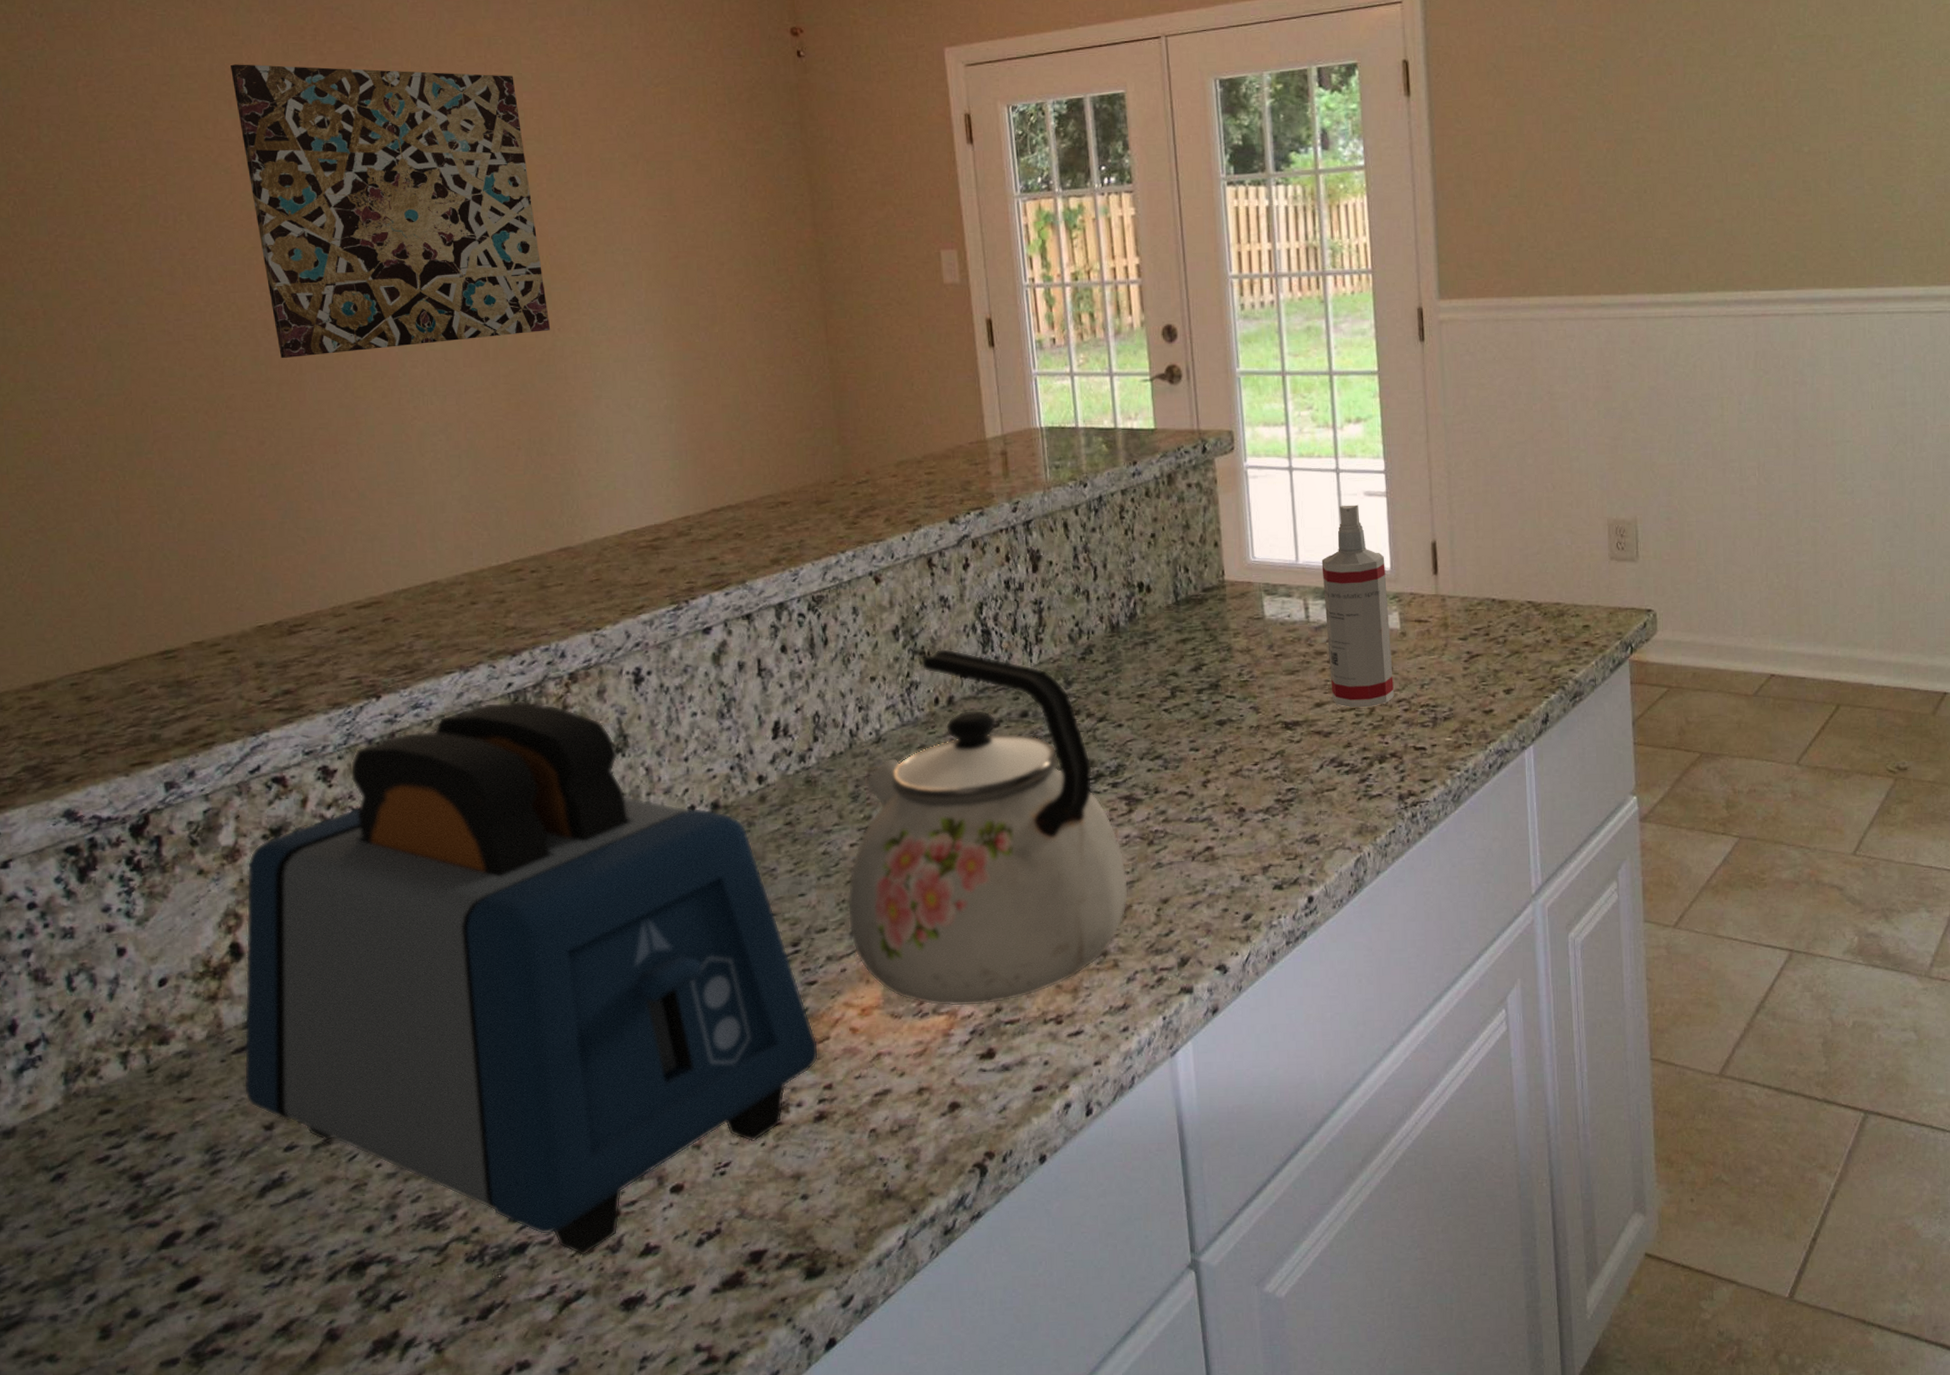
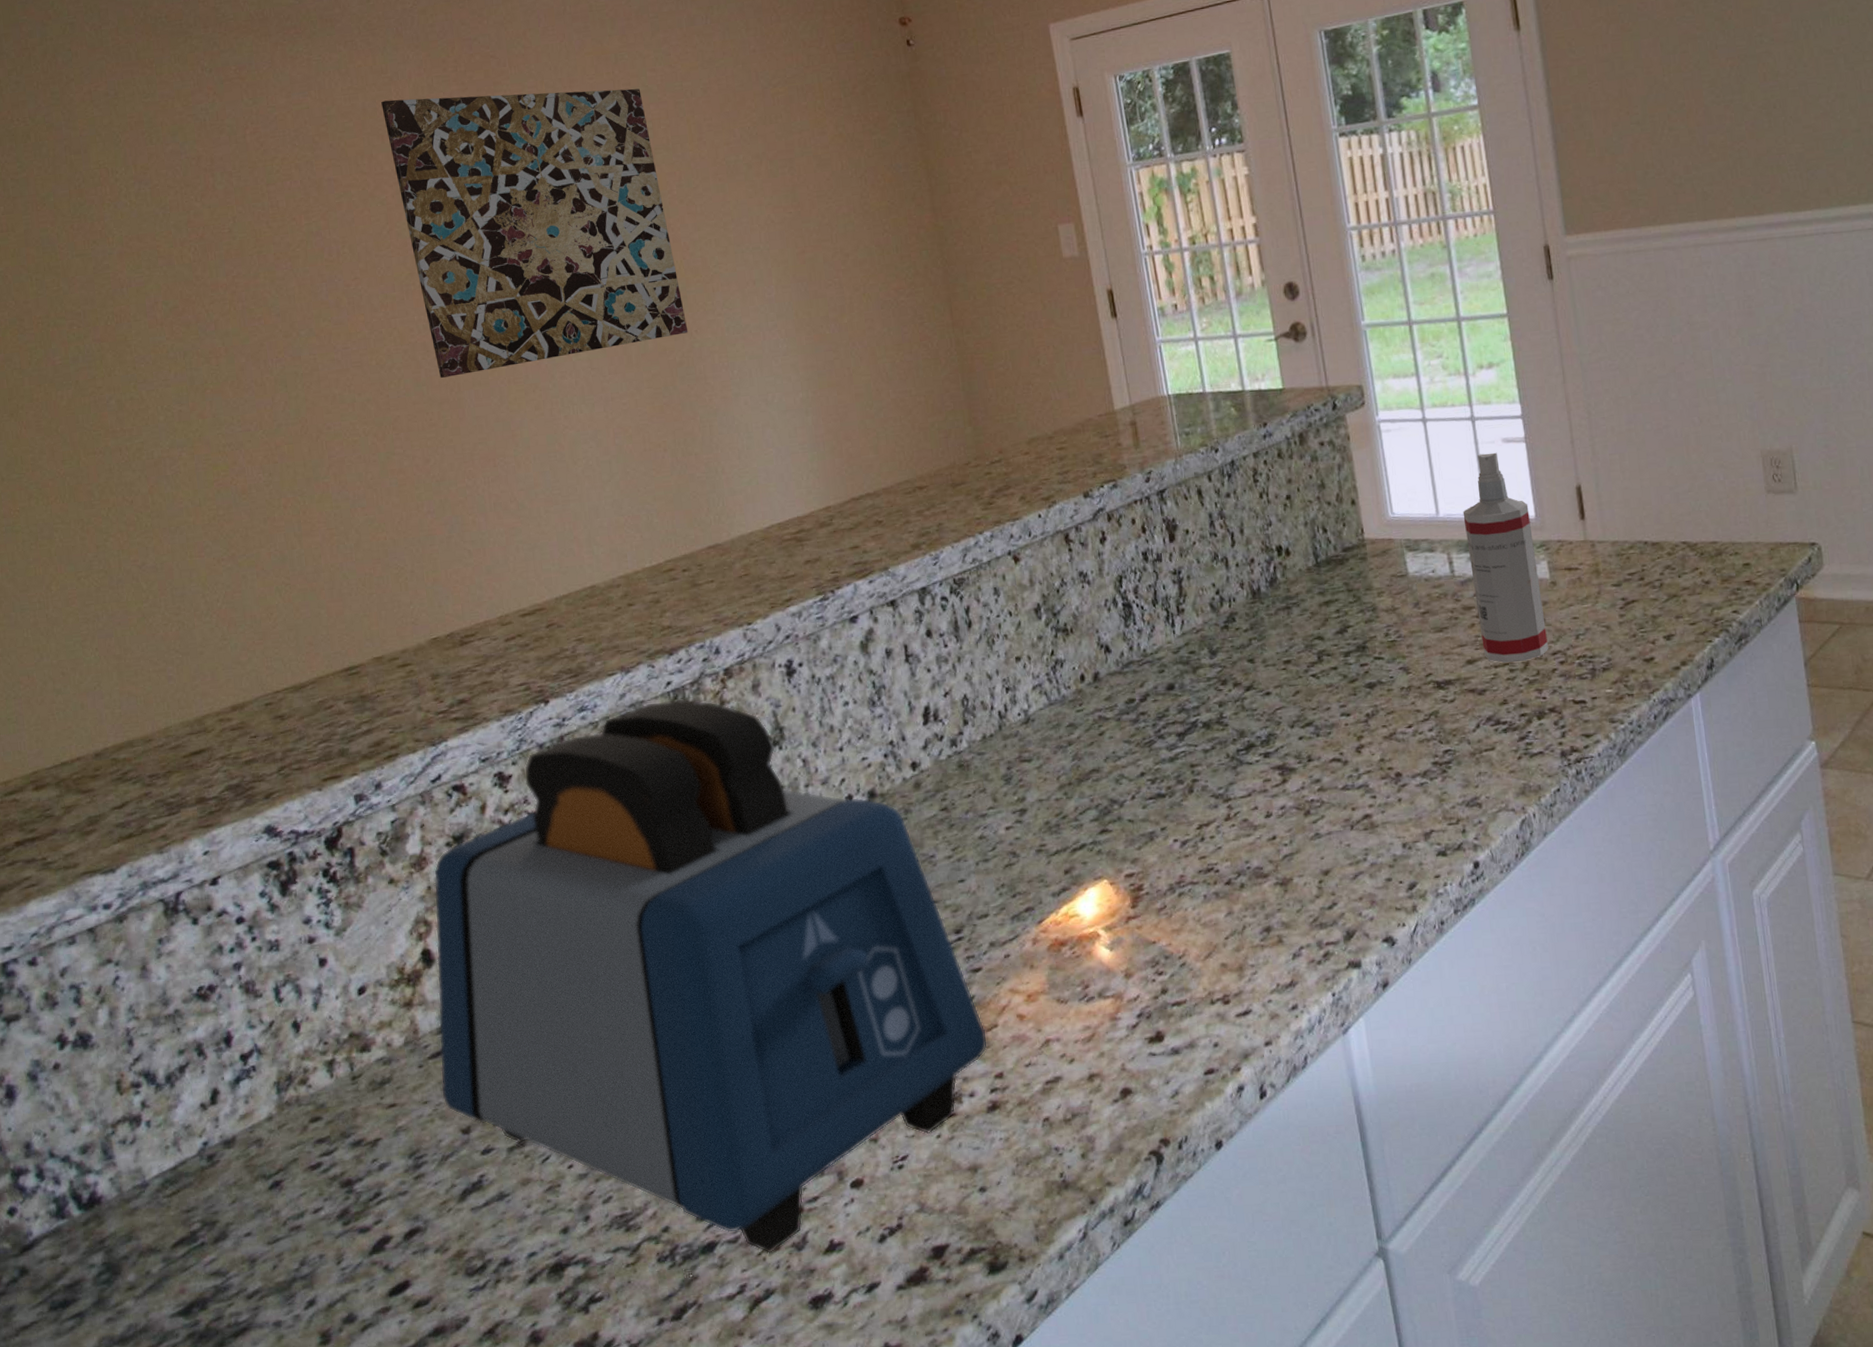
kettle: present [847,648,1129,1007] -> none [1006,624,1289,990]

